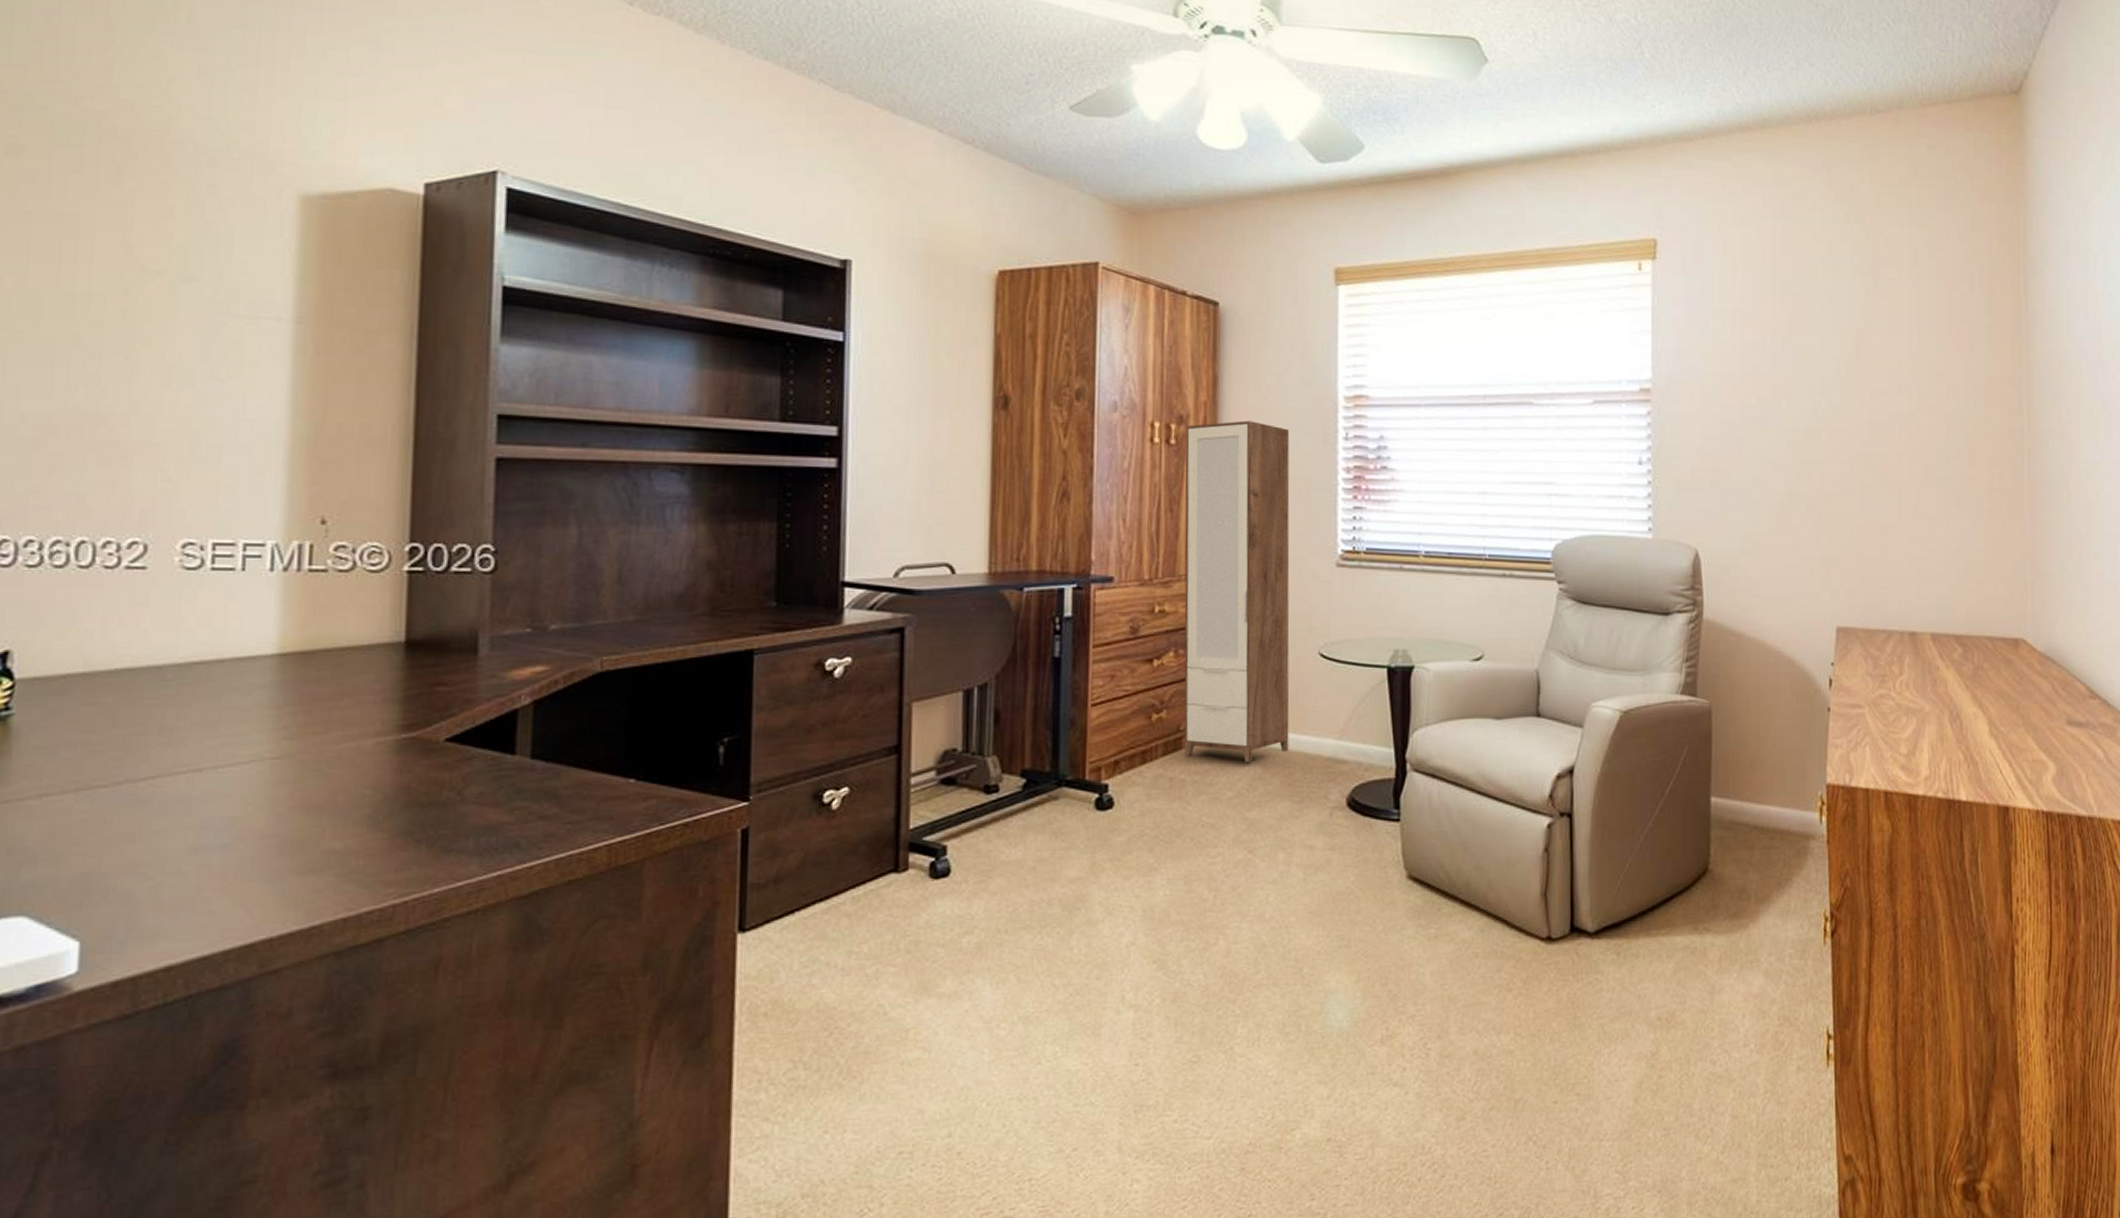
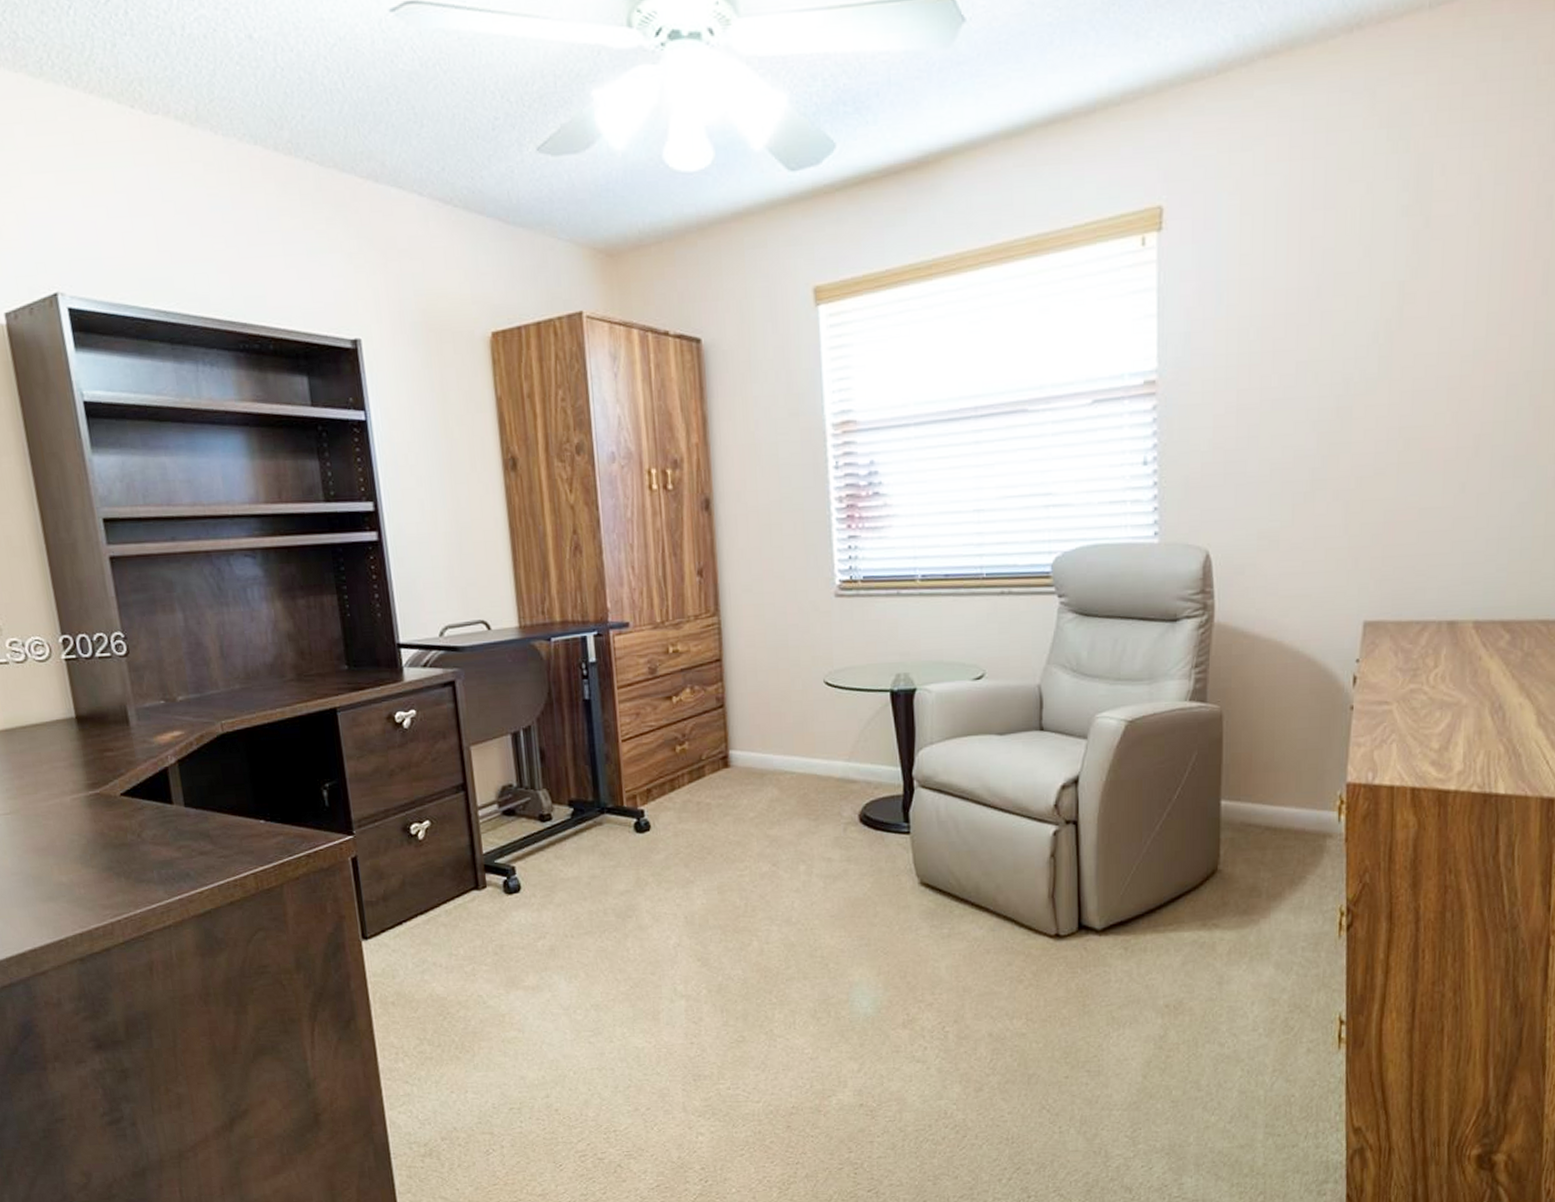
cabinet: present [1184,420,1290,763] -> none [681,458,802,786]

